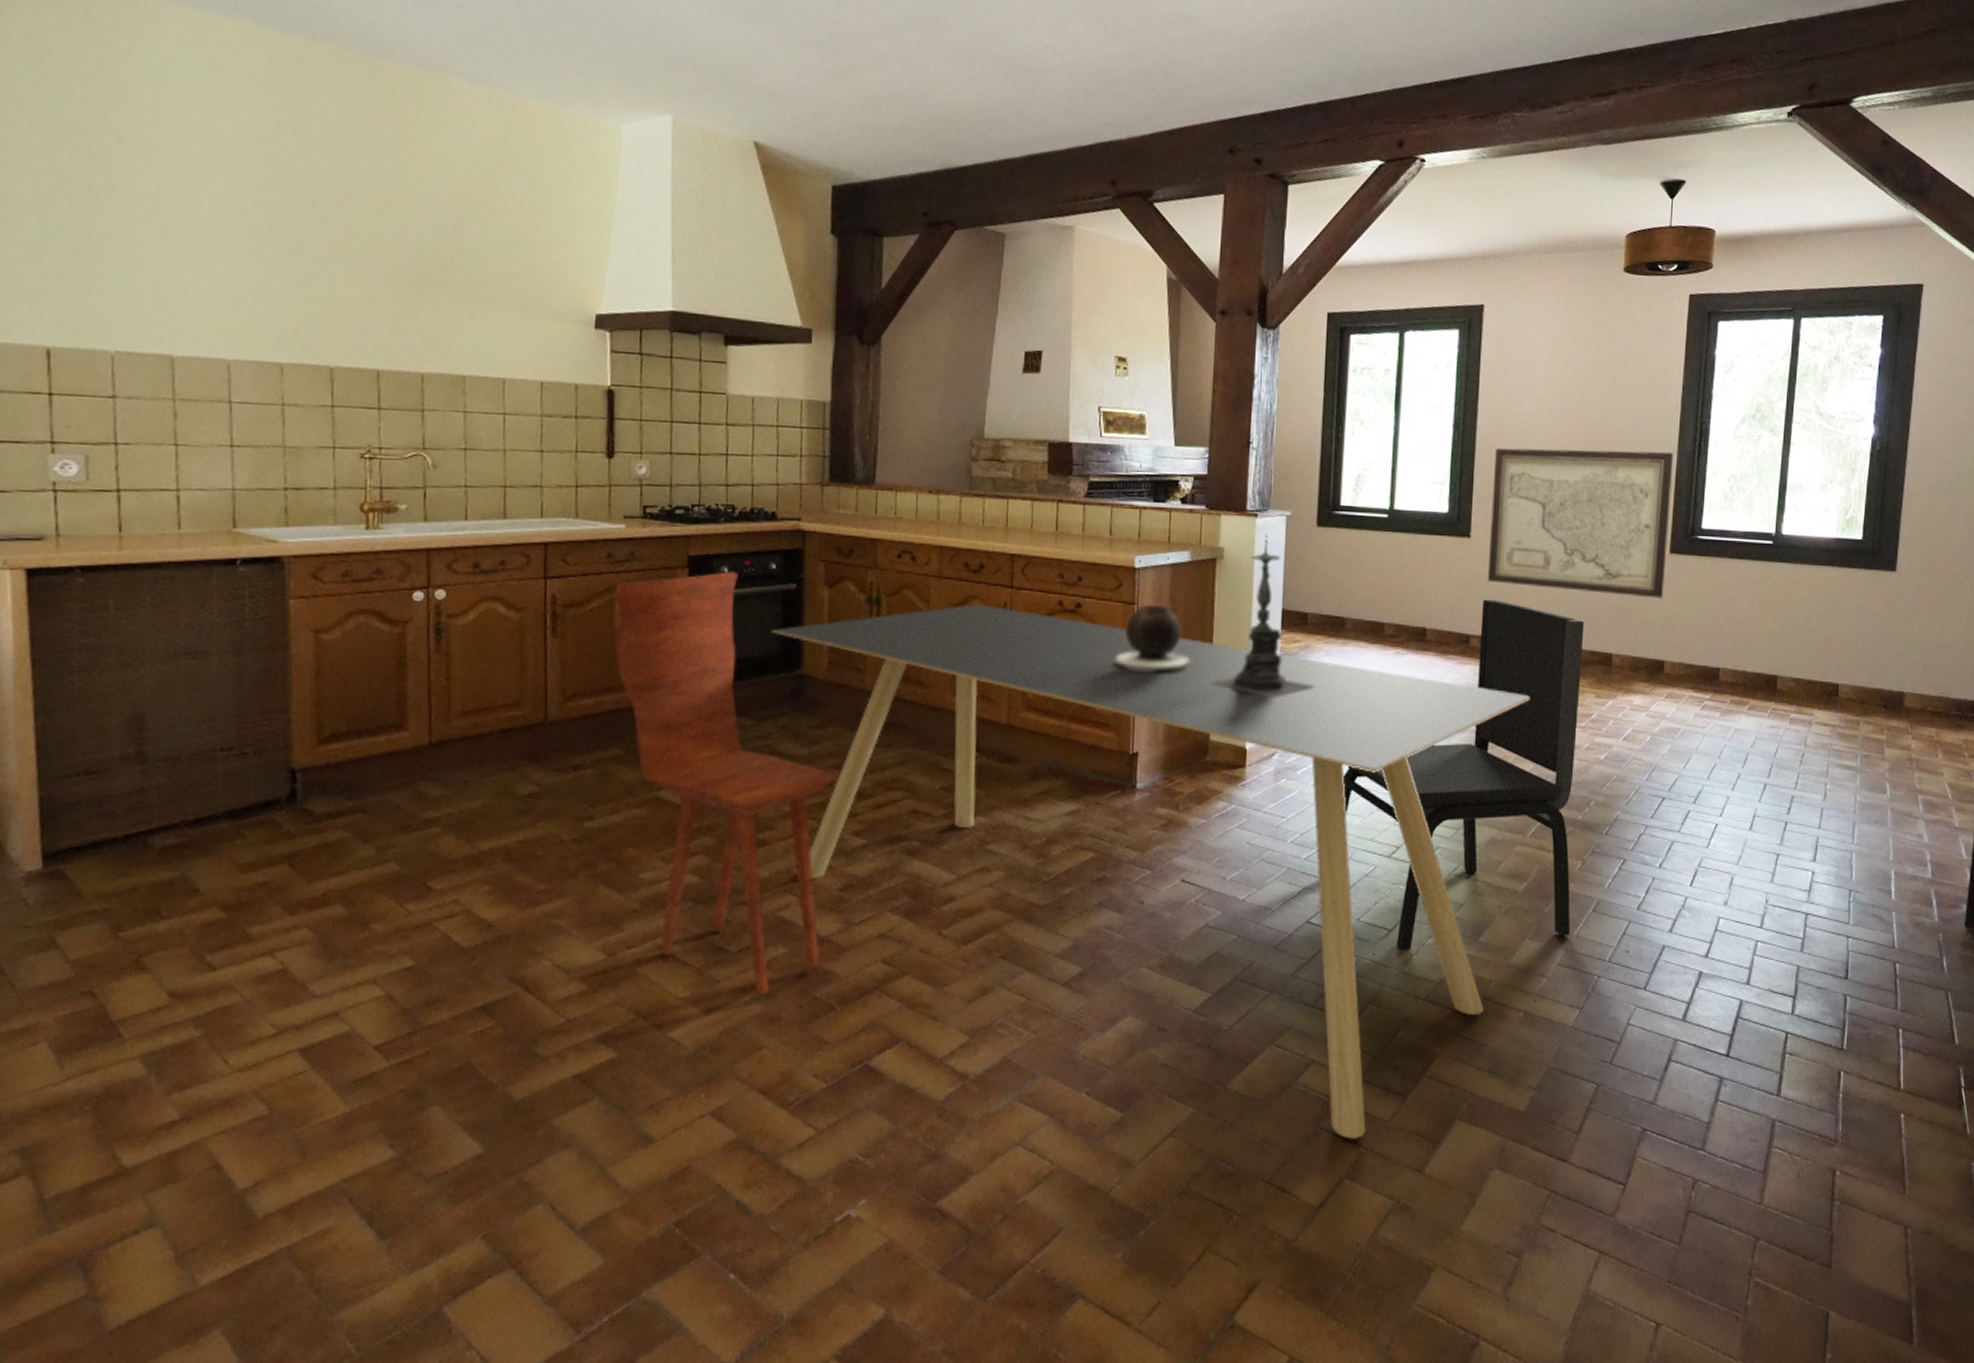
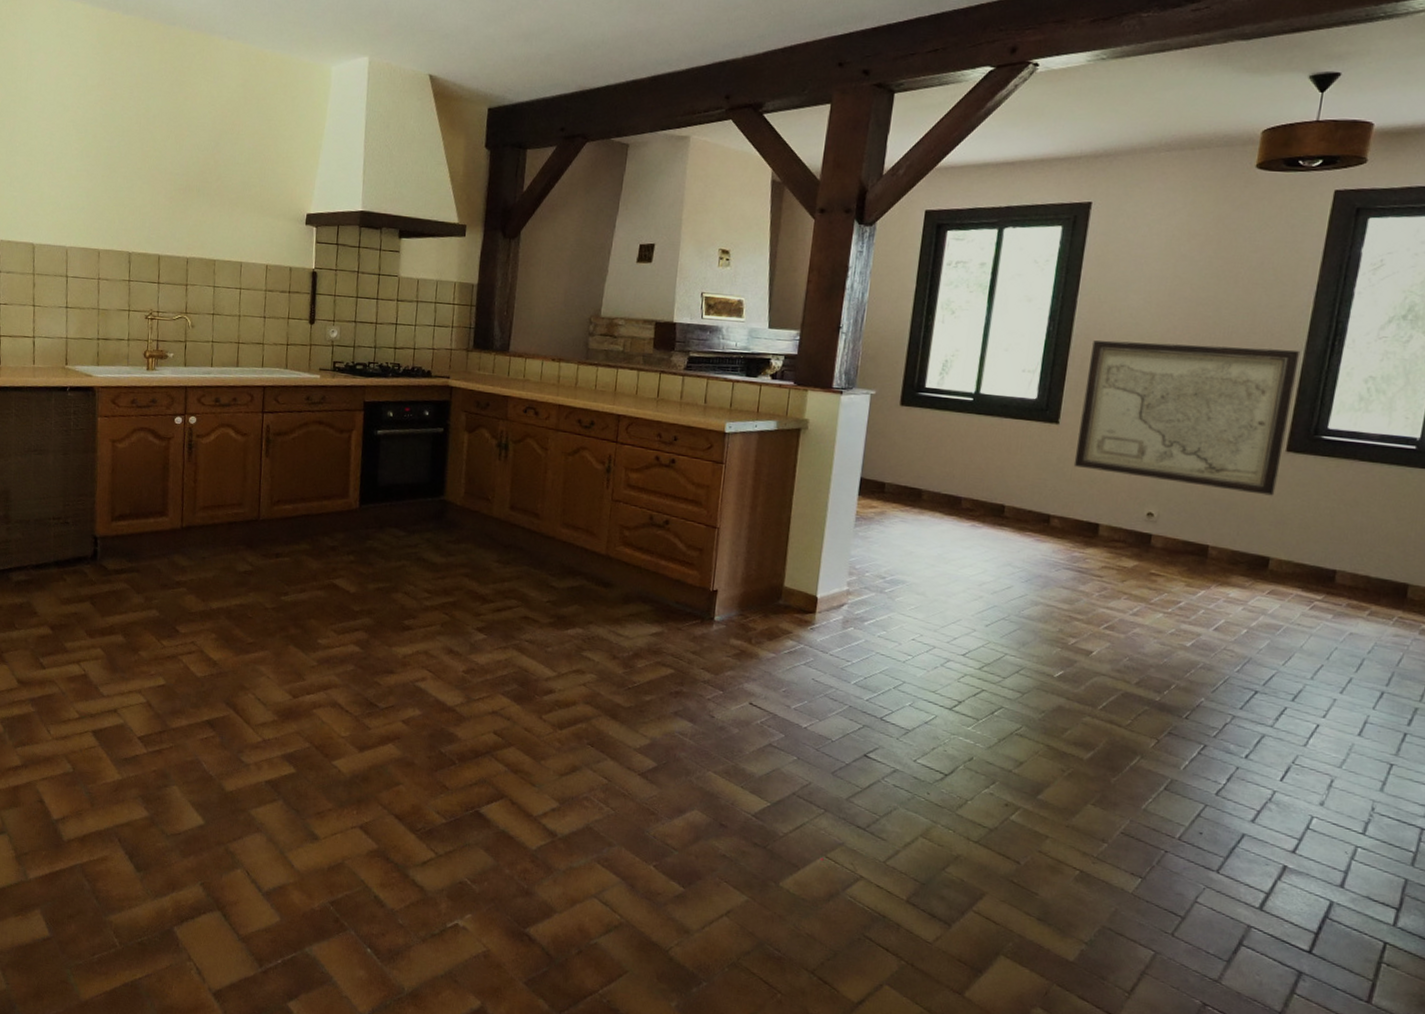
dining chair: present [612,571,839,995] -> none [308,415,468,744]
dining table: present [772,604,1530,1139] -> none [423,454,1112,953]
vase: present [1115,604,1190,672] -> none [702,464,770,524]
candle holder: present [1210,534,1315,697] -> none [787,409,888,555]
dining chair: present [1343,599,1585,950] -> none [909,483,1180,809]

